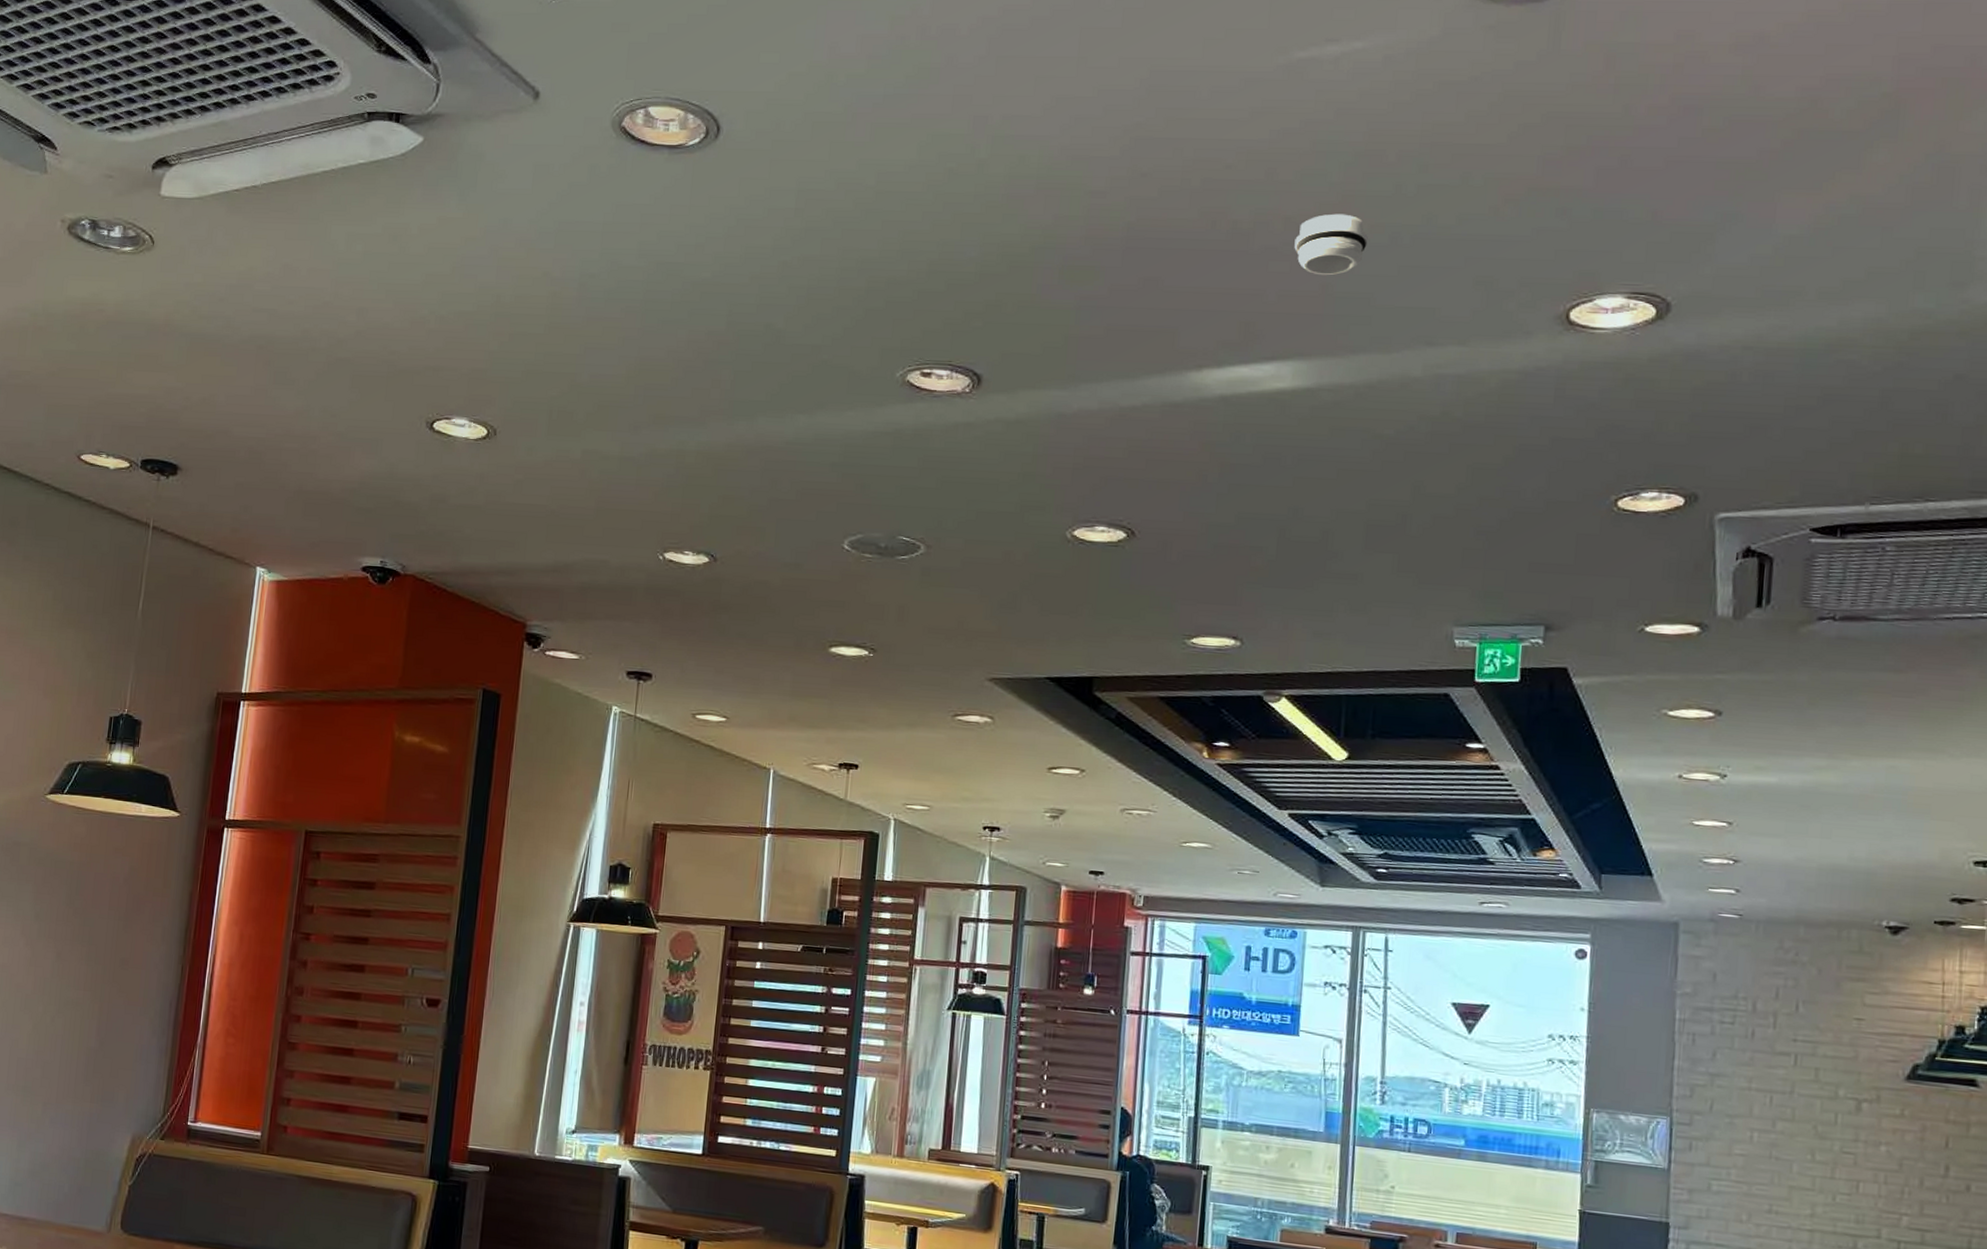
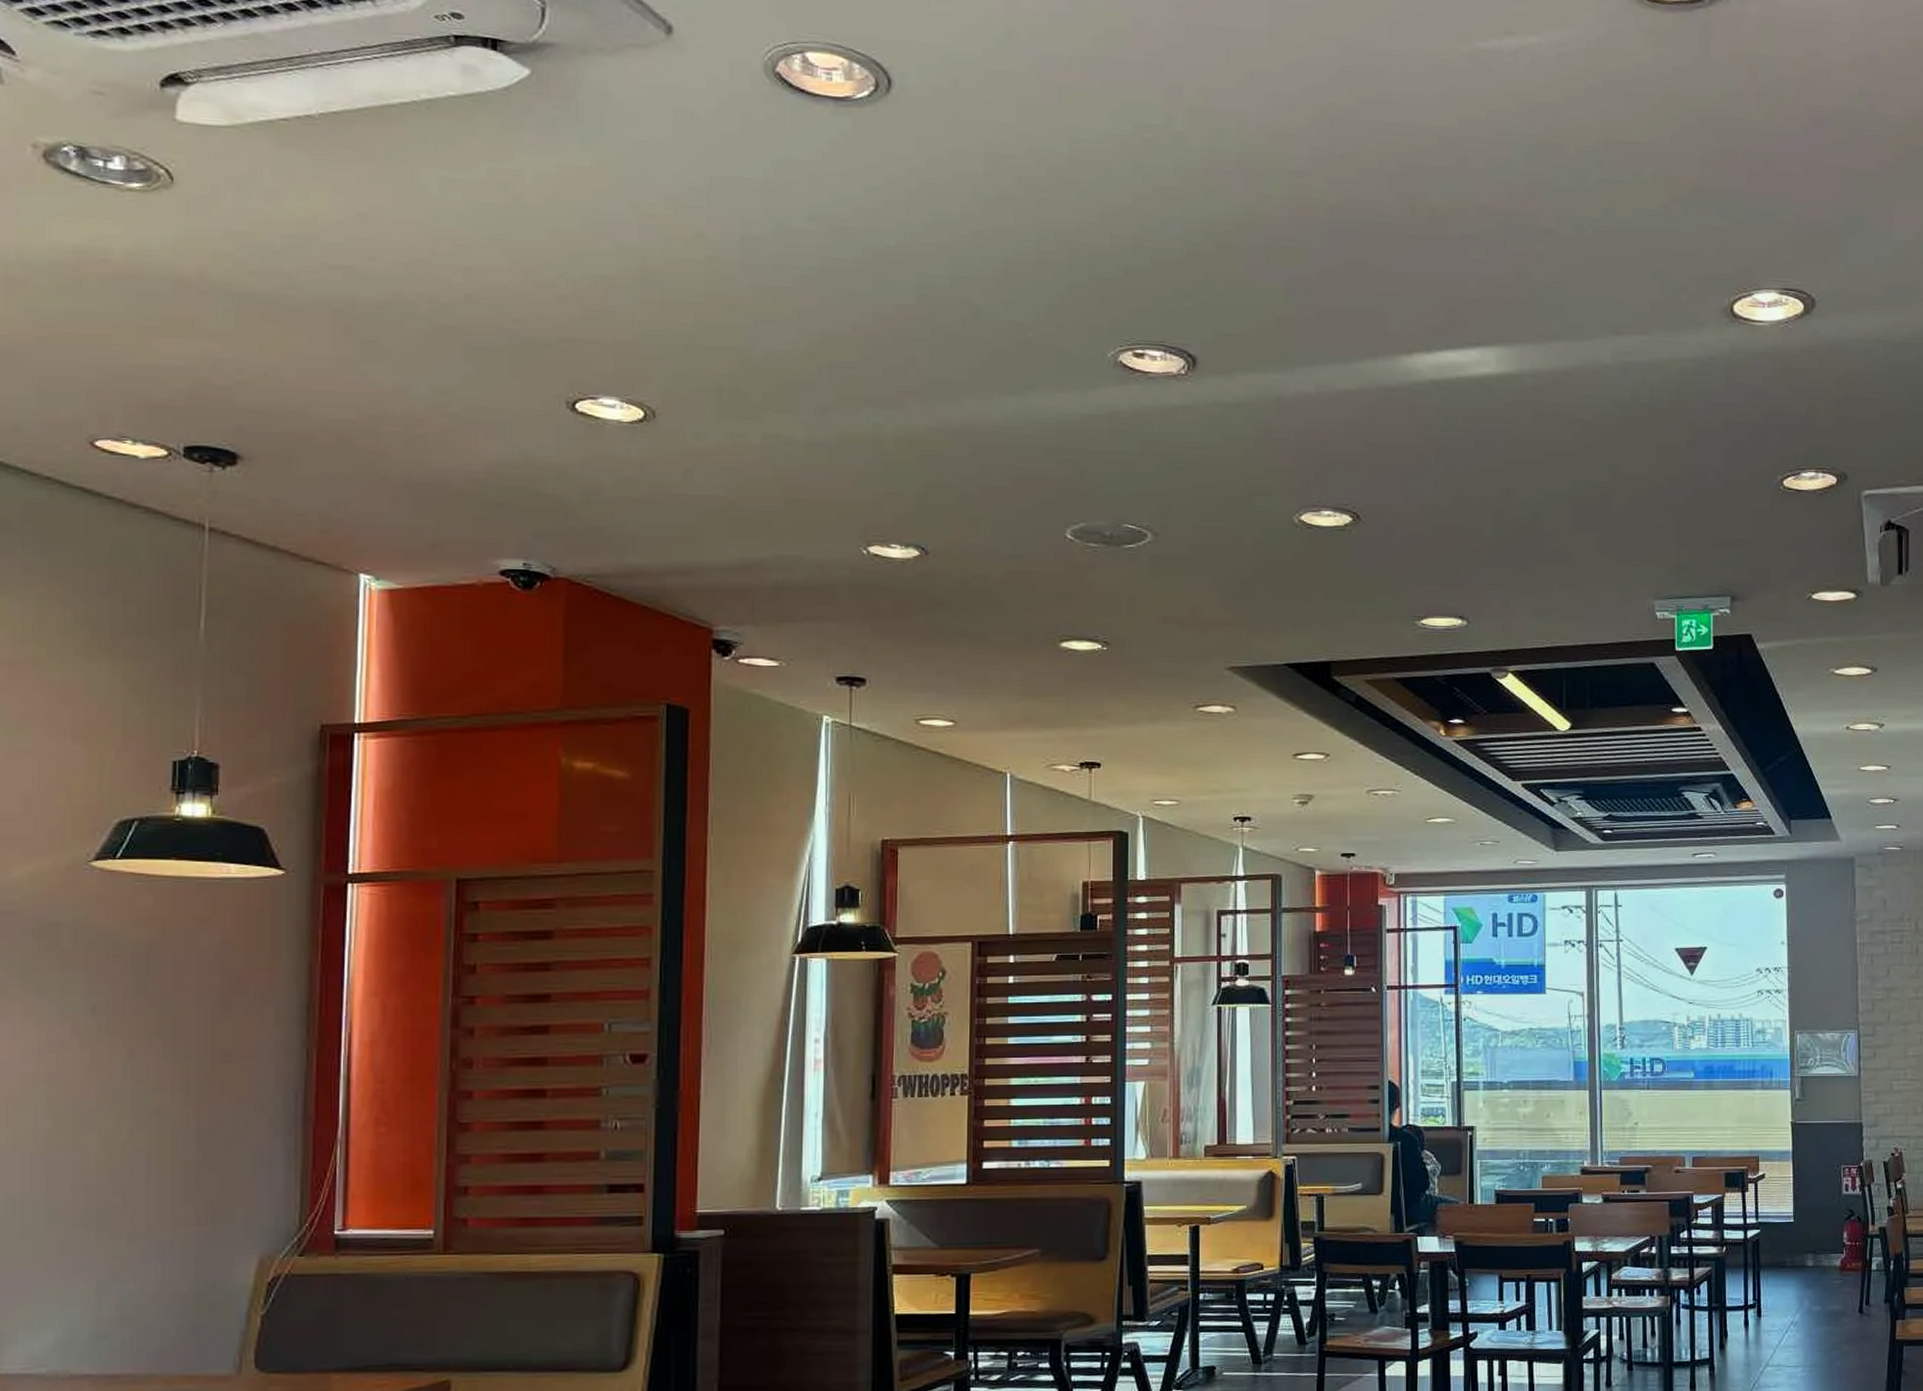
smoke detector: present [1294,213,1368,276] -> none [1489,204,1555,265]

